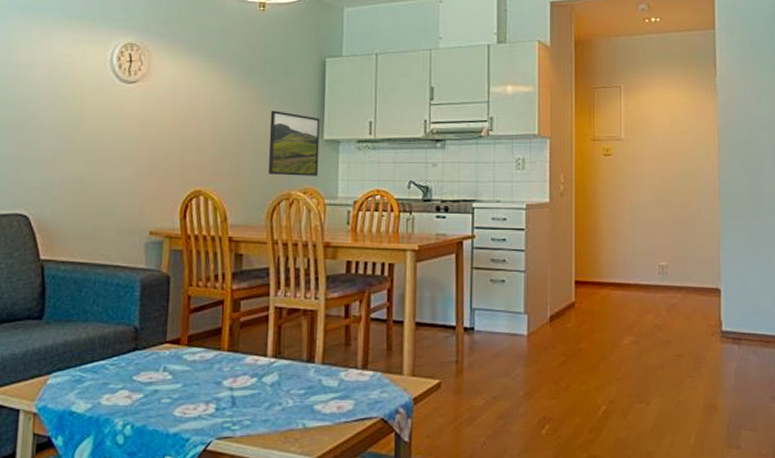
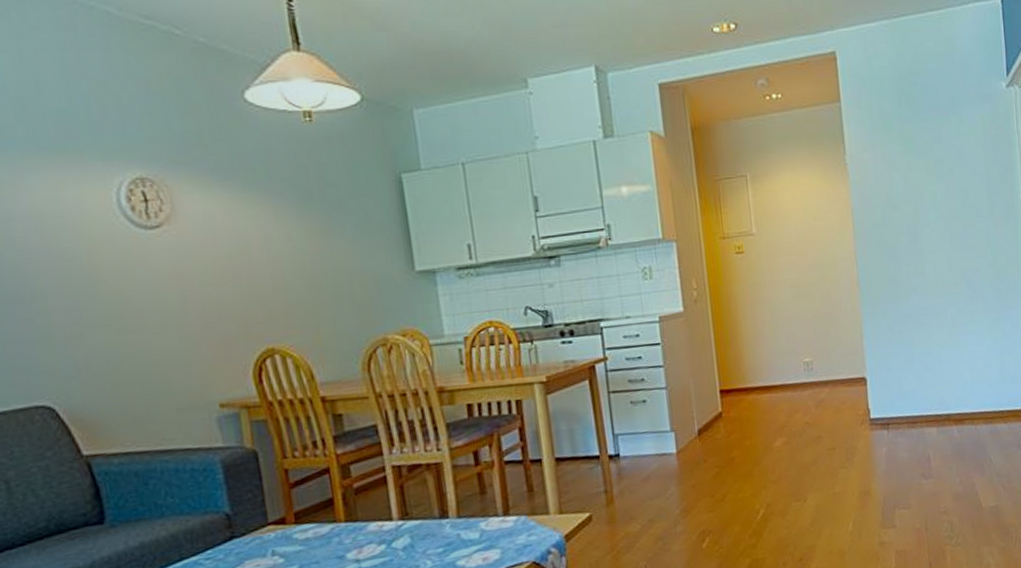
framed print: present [268,110,320,176] -> none [343,243,417,319]

